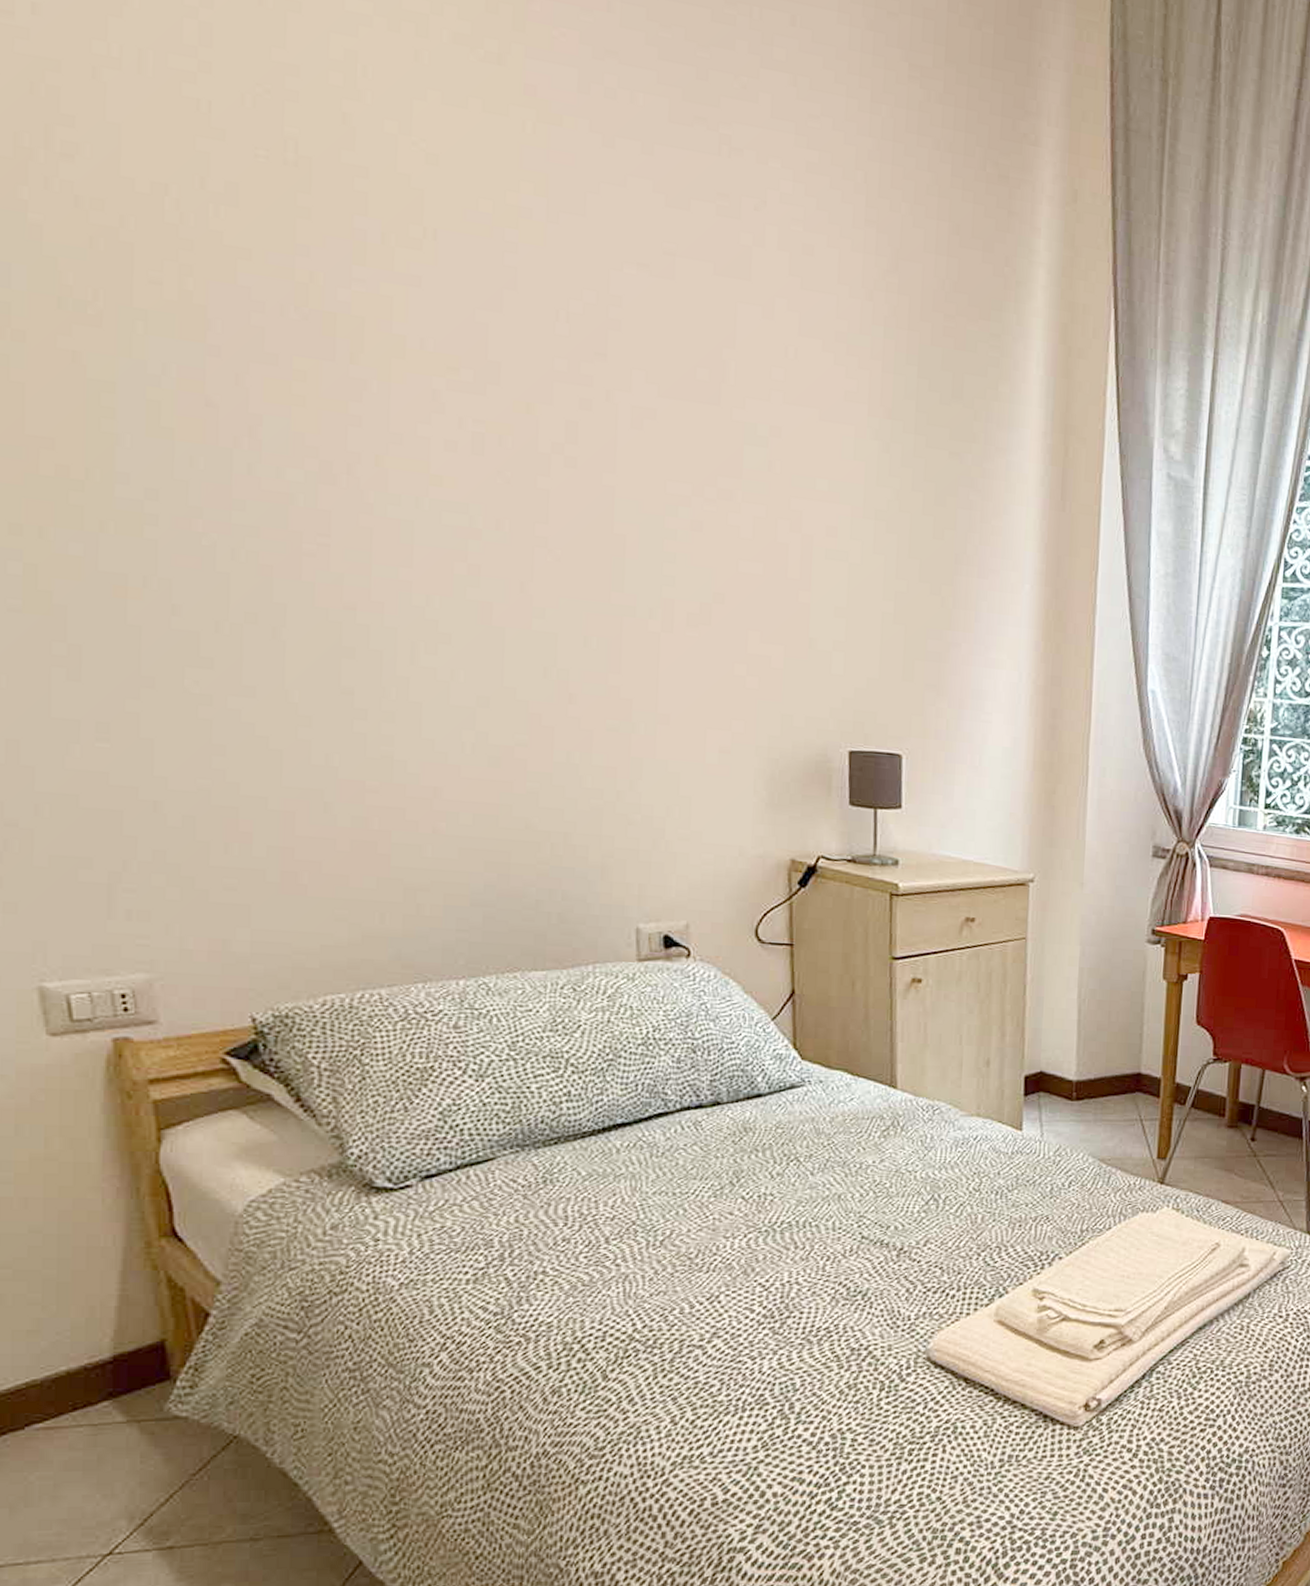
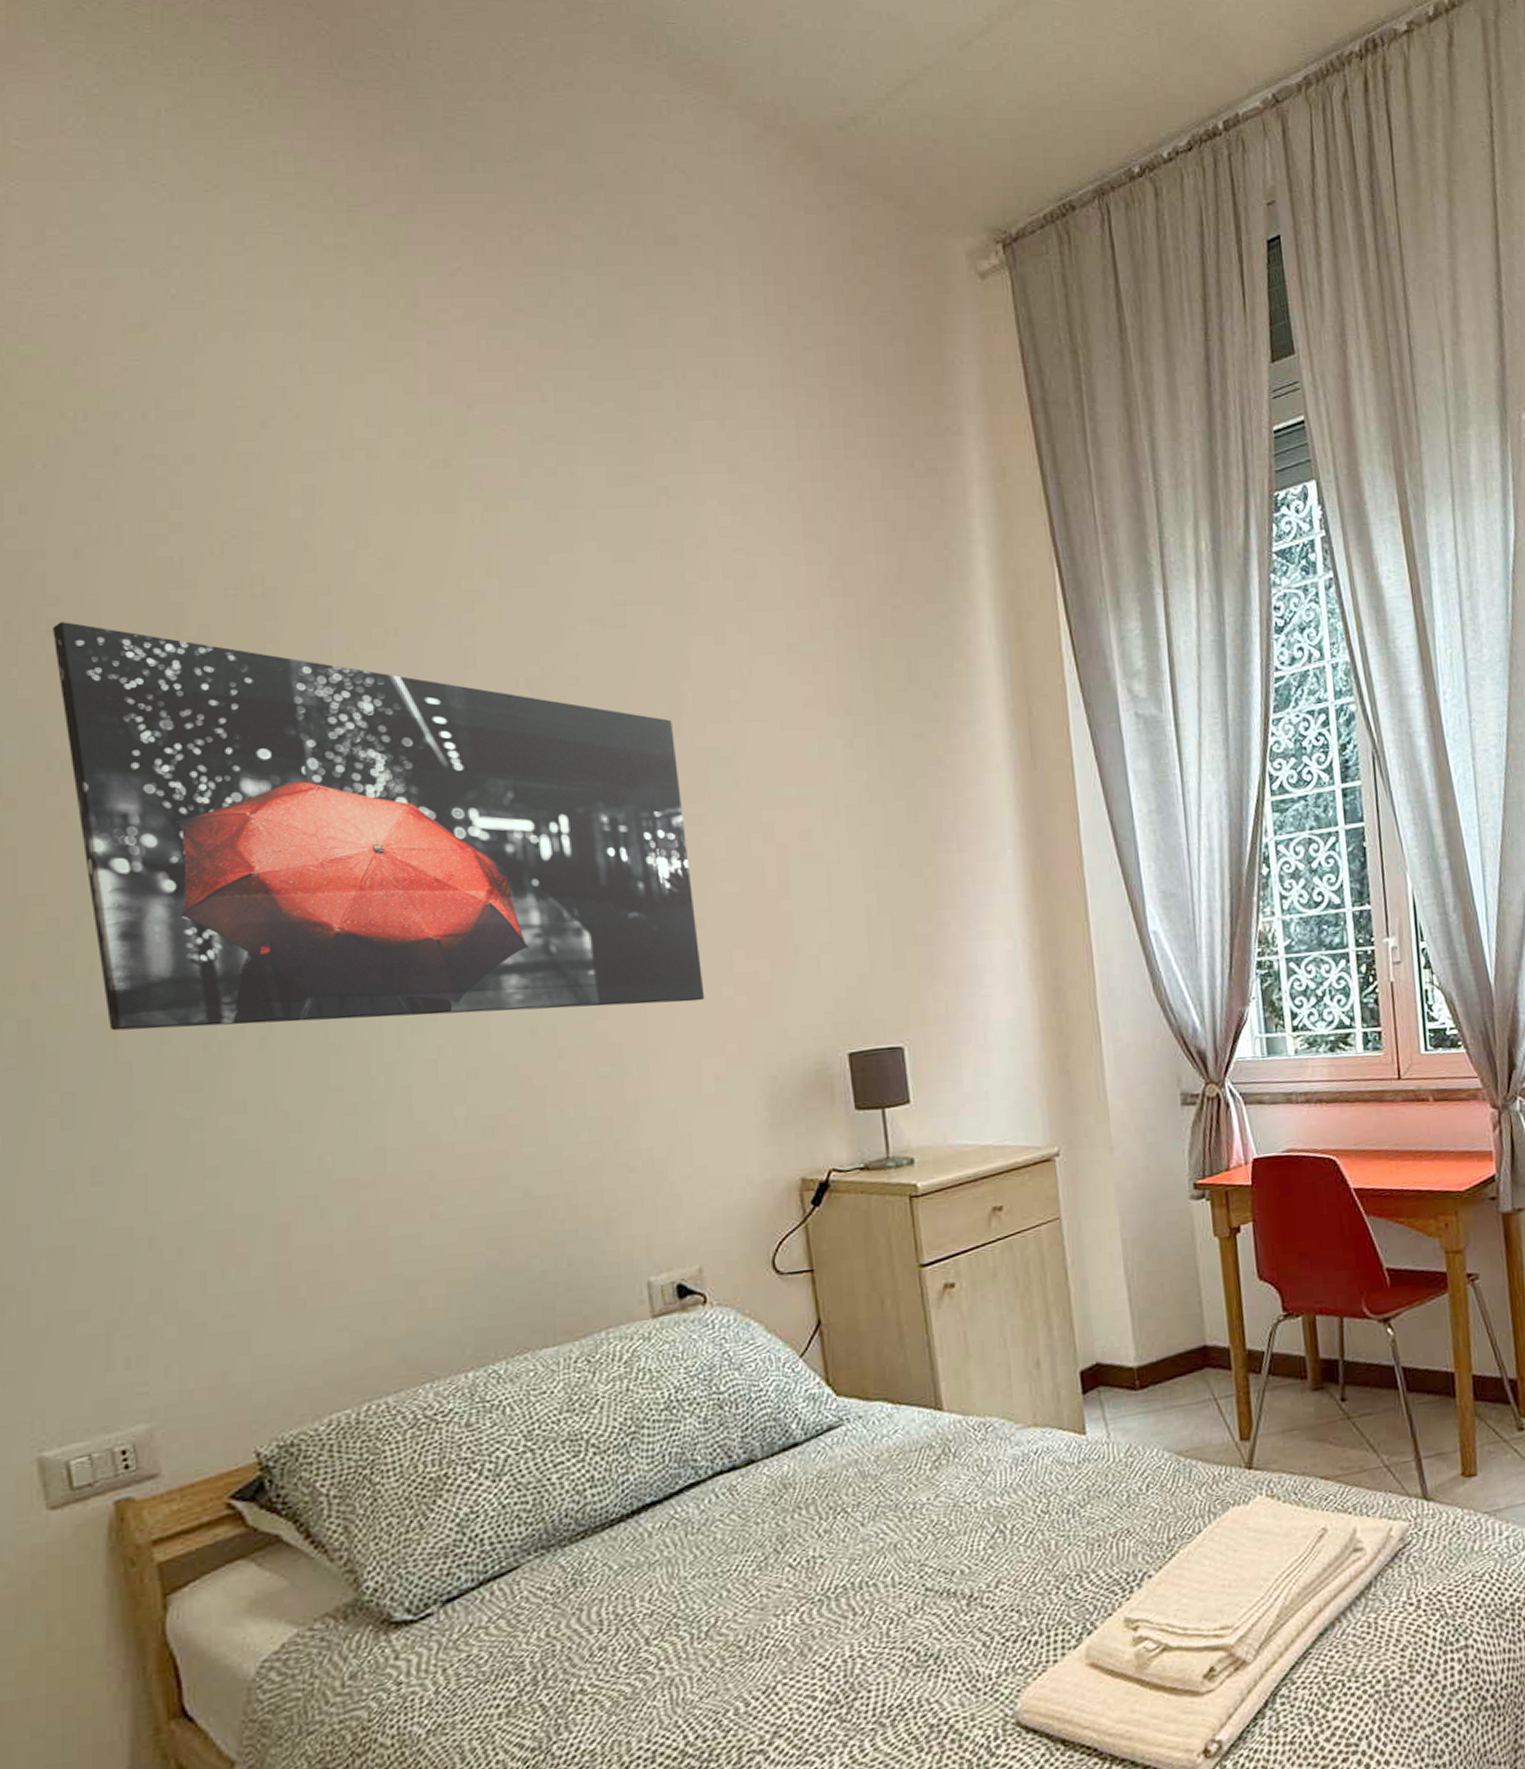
wall art: none [67,146,717,674] -> present [53,622,705,1031]

